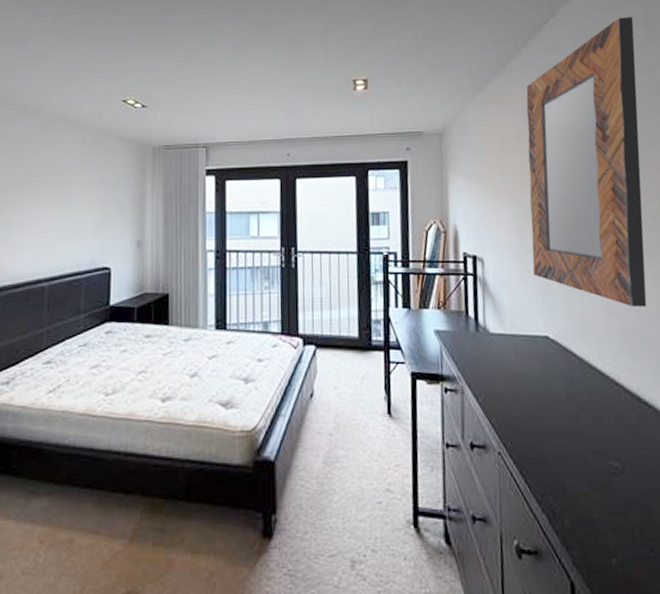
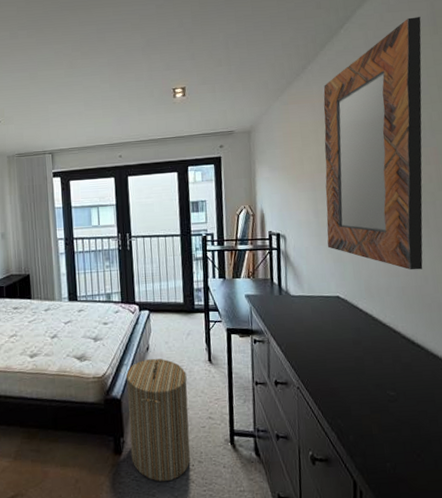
laundry hamper: none [283,409,362,579] -> present [126,359,190,482]

